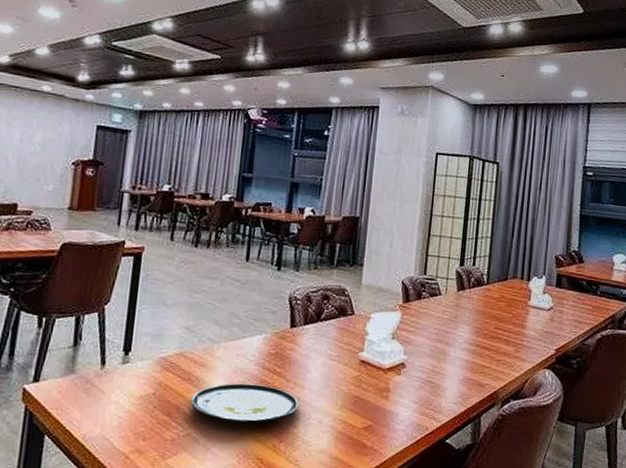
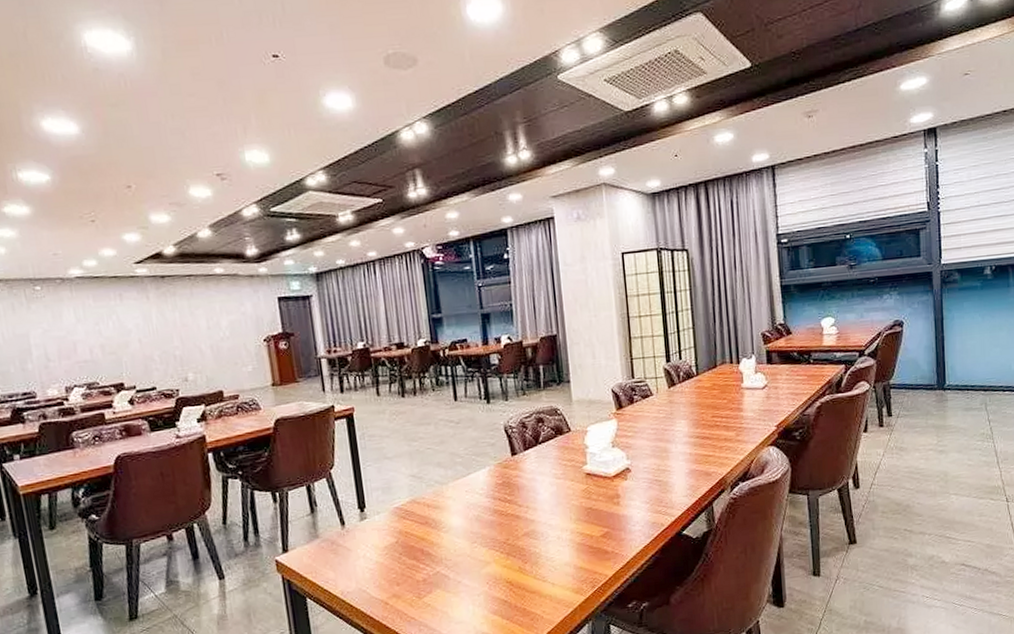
plate: present [190,383,299,423] -> none [432,514,536,555]

